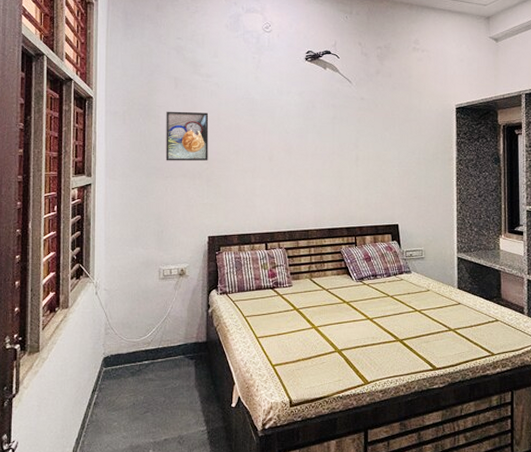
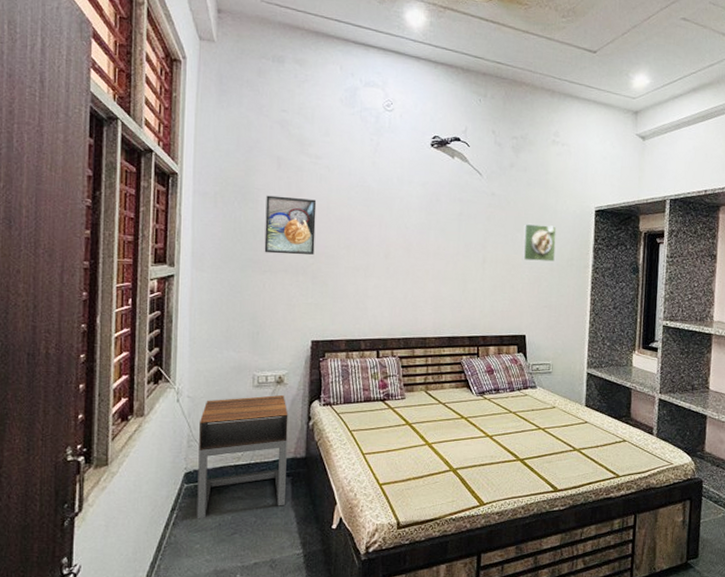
nightstand: none [114,286,191,399] -> present [196,395,289,519]
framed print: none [391,124,421,156] -> present [522,224,557,262]

